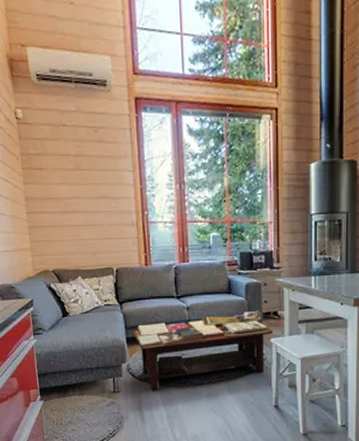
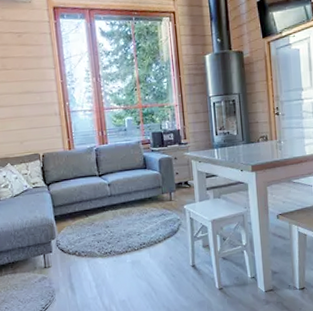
coffee table: present [132,310,273,391] -> none [60,181,186,263]

